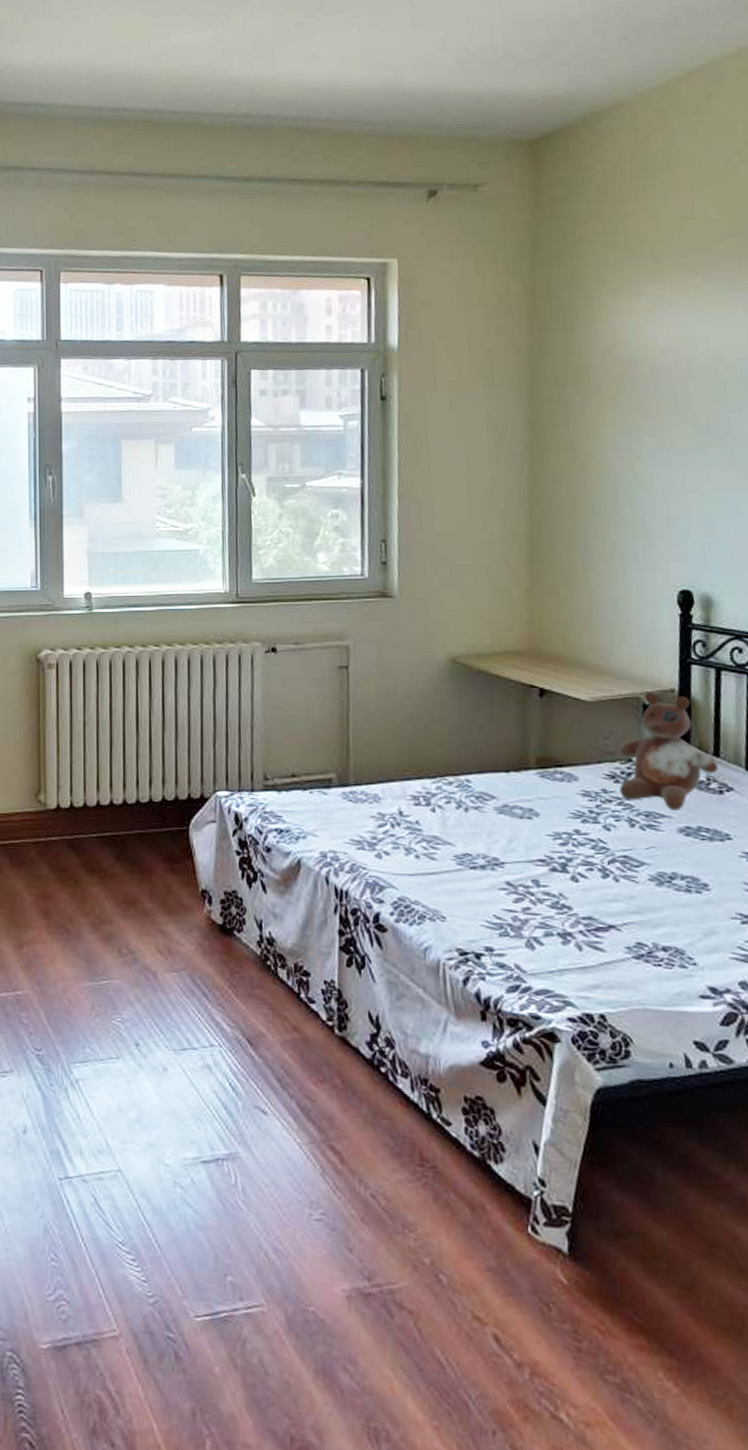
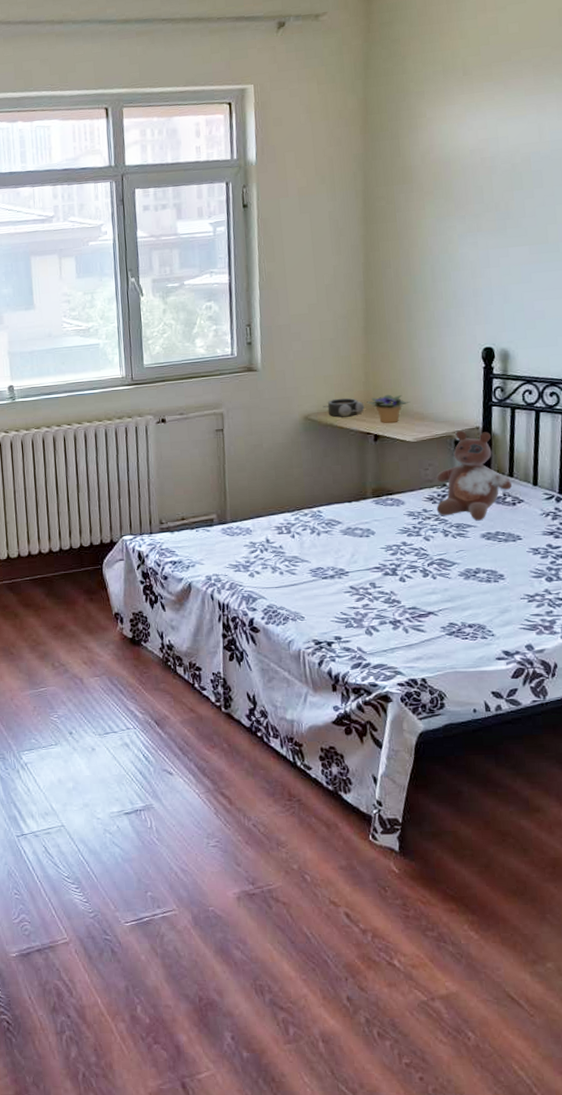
alarm clock: none [474,640,528,663] -> present [322,398,365,418]
potted flower: none [530,639,586,676] -> present [367,394,411,424]

